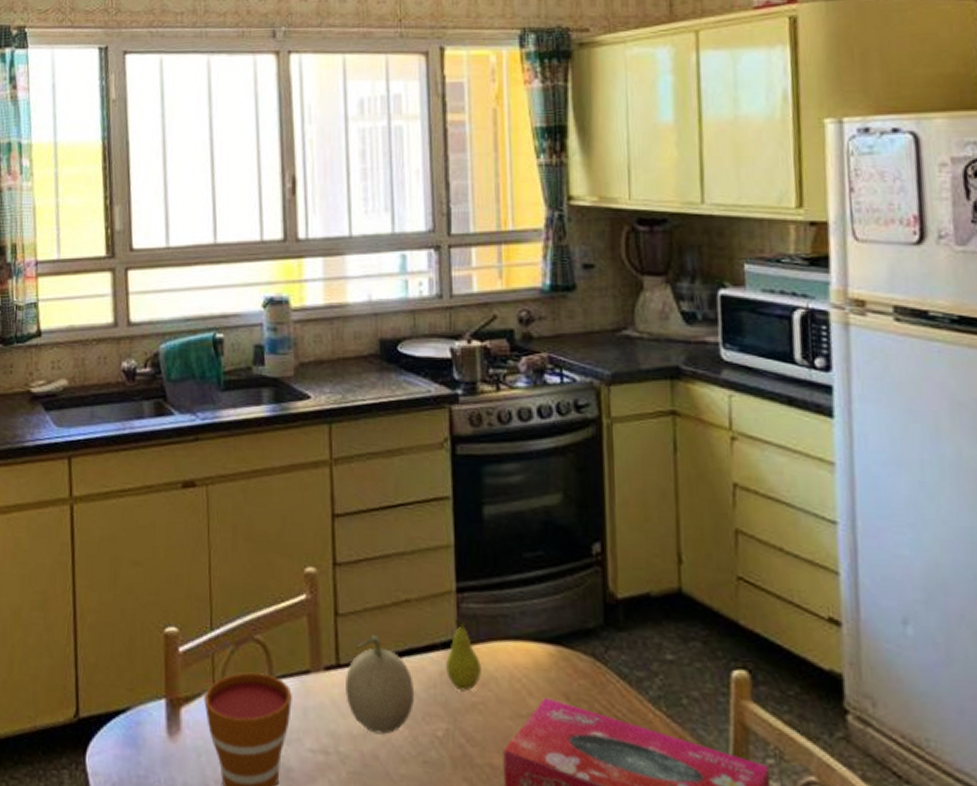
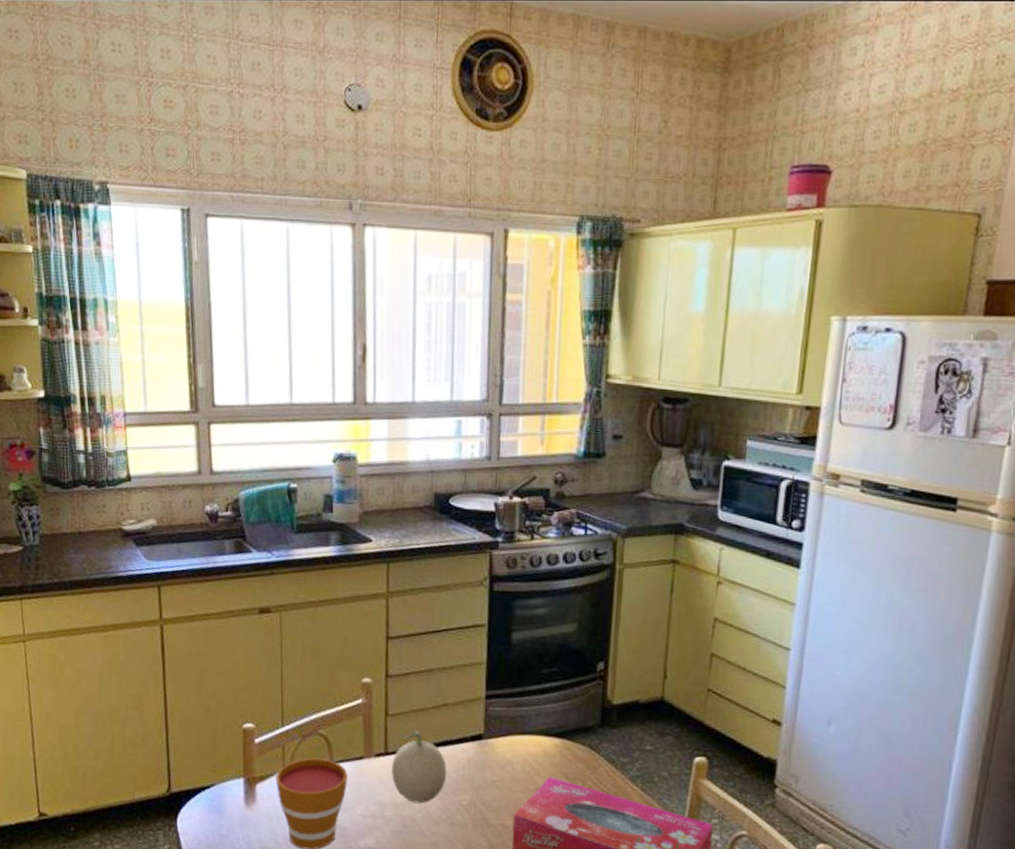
fruit: present [446,620,481,692] -> none [473,720,501,773]

